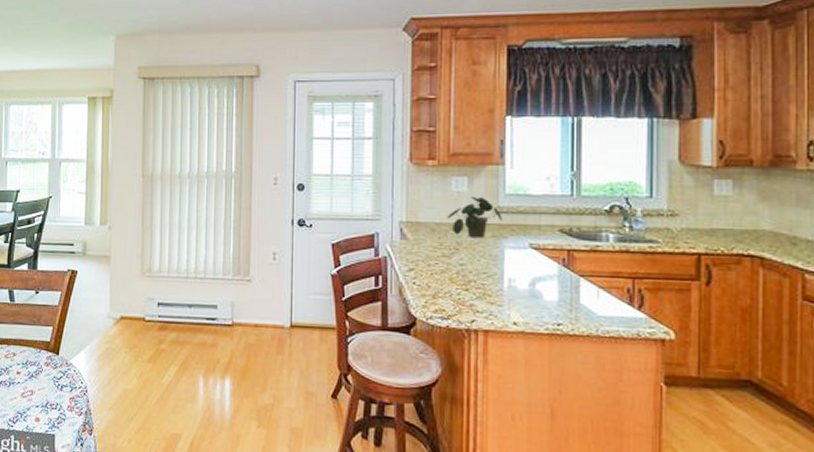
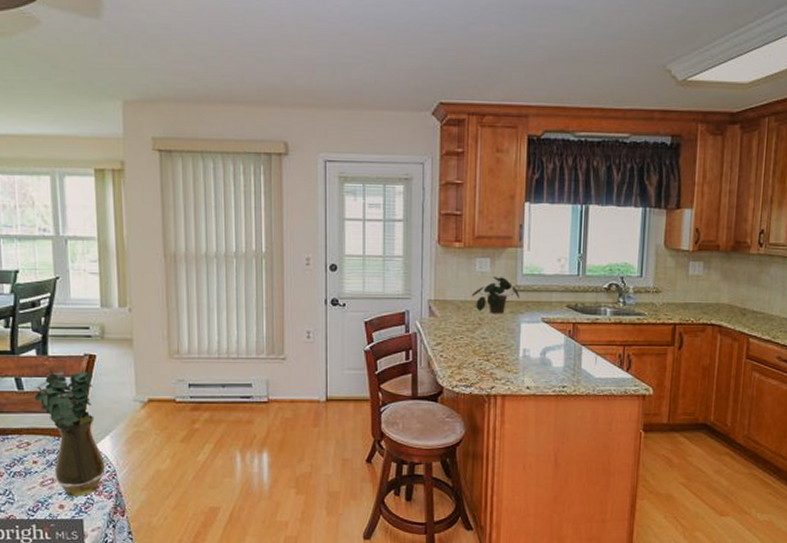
vase: none [23,282,78,411] -> present [34,367,106,497]

